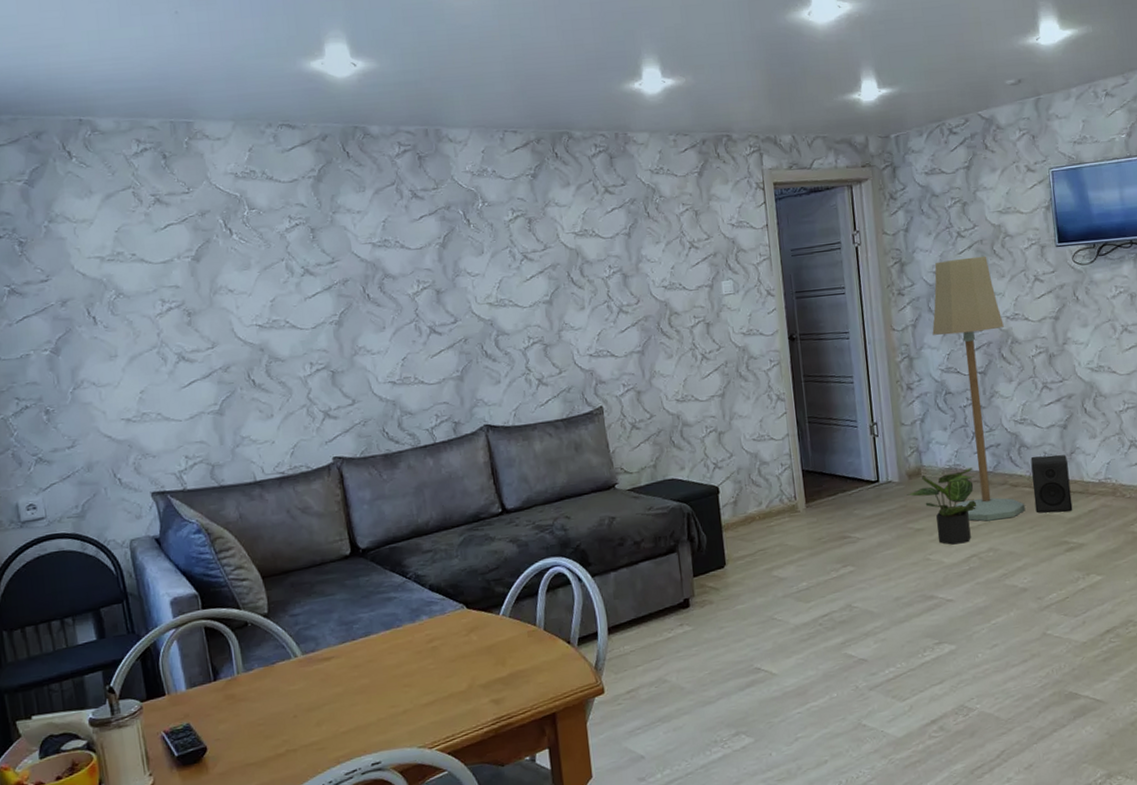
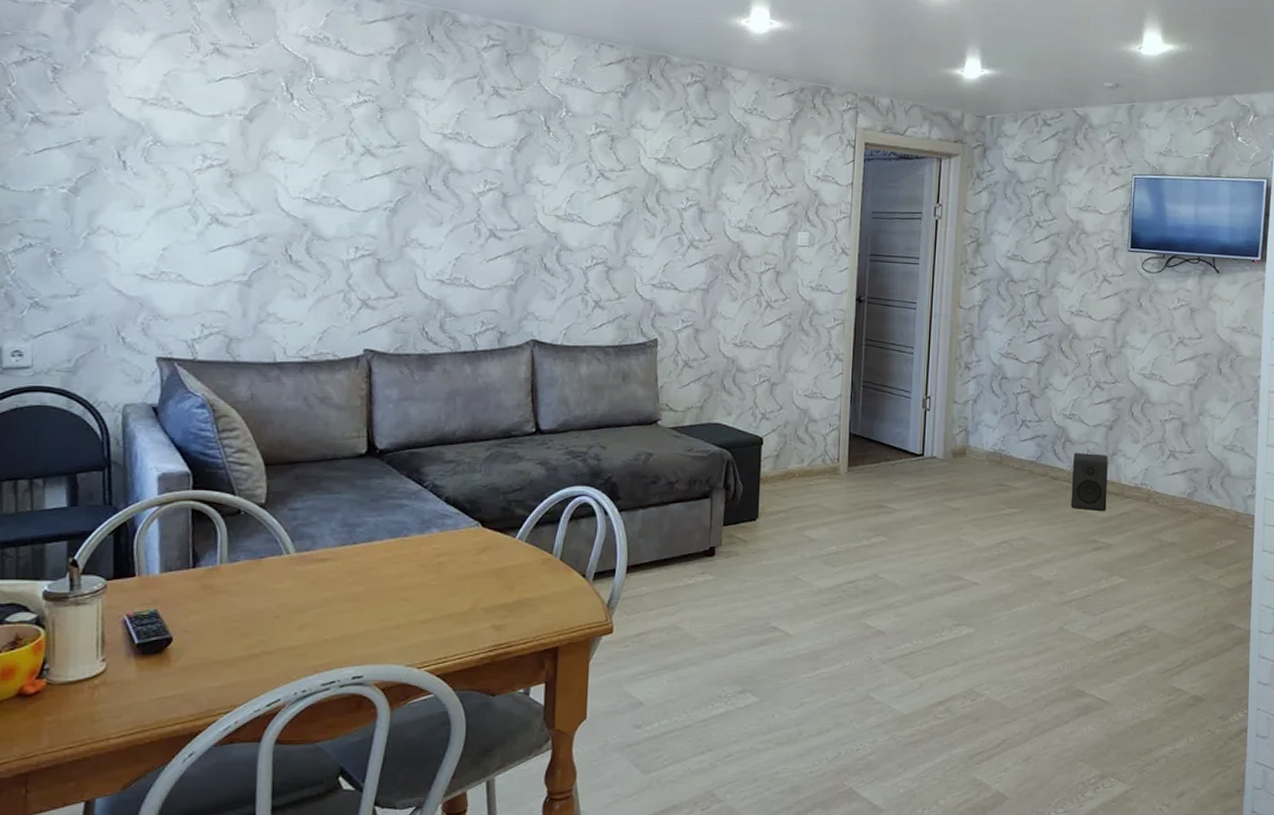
potted plant: present [907,467,978,545] -> none [949,454,1018,529]
floor lamp: present [932,256,1026,522] -> none [994,247,1067,510]

